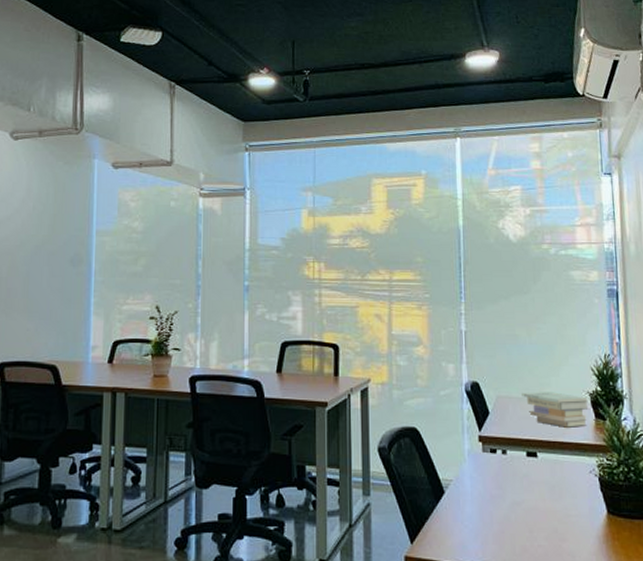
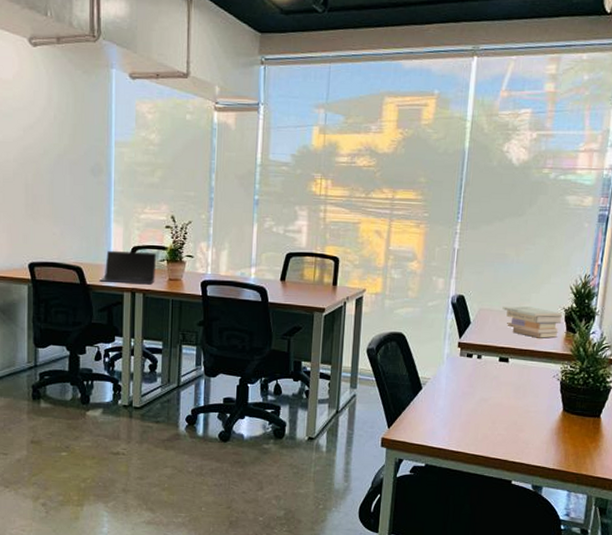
laptop: none [77,347,141,383] -> present [100,251,157,285]

